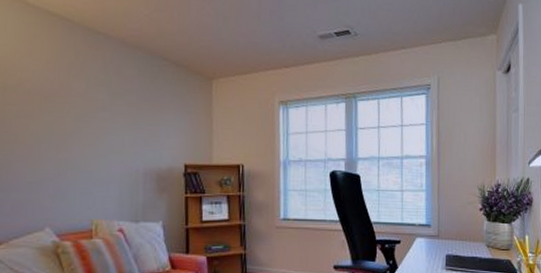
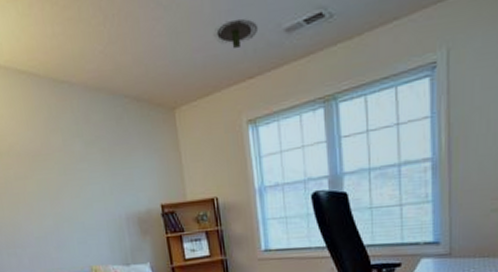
ceiling light: none [257,18,297,42] -> present [213,18,259,49]

